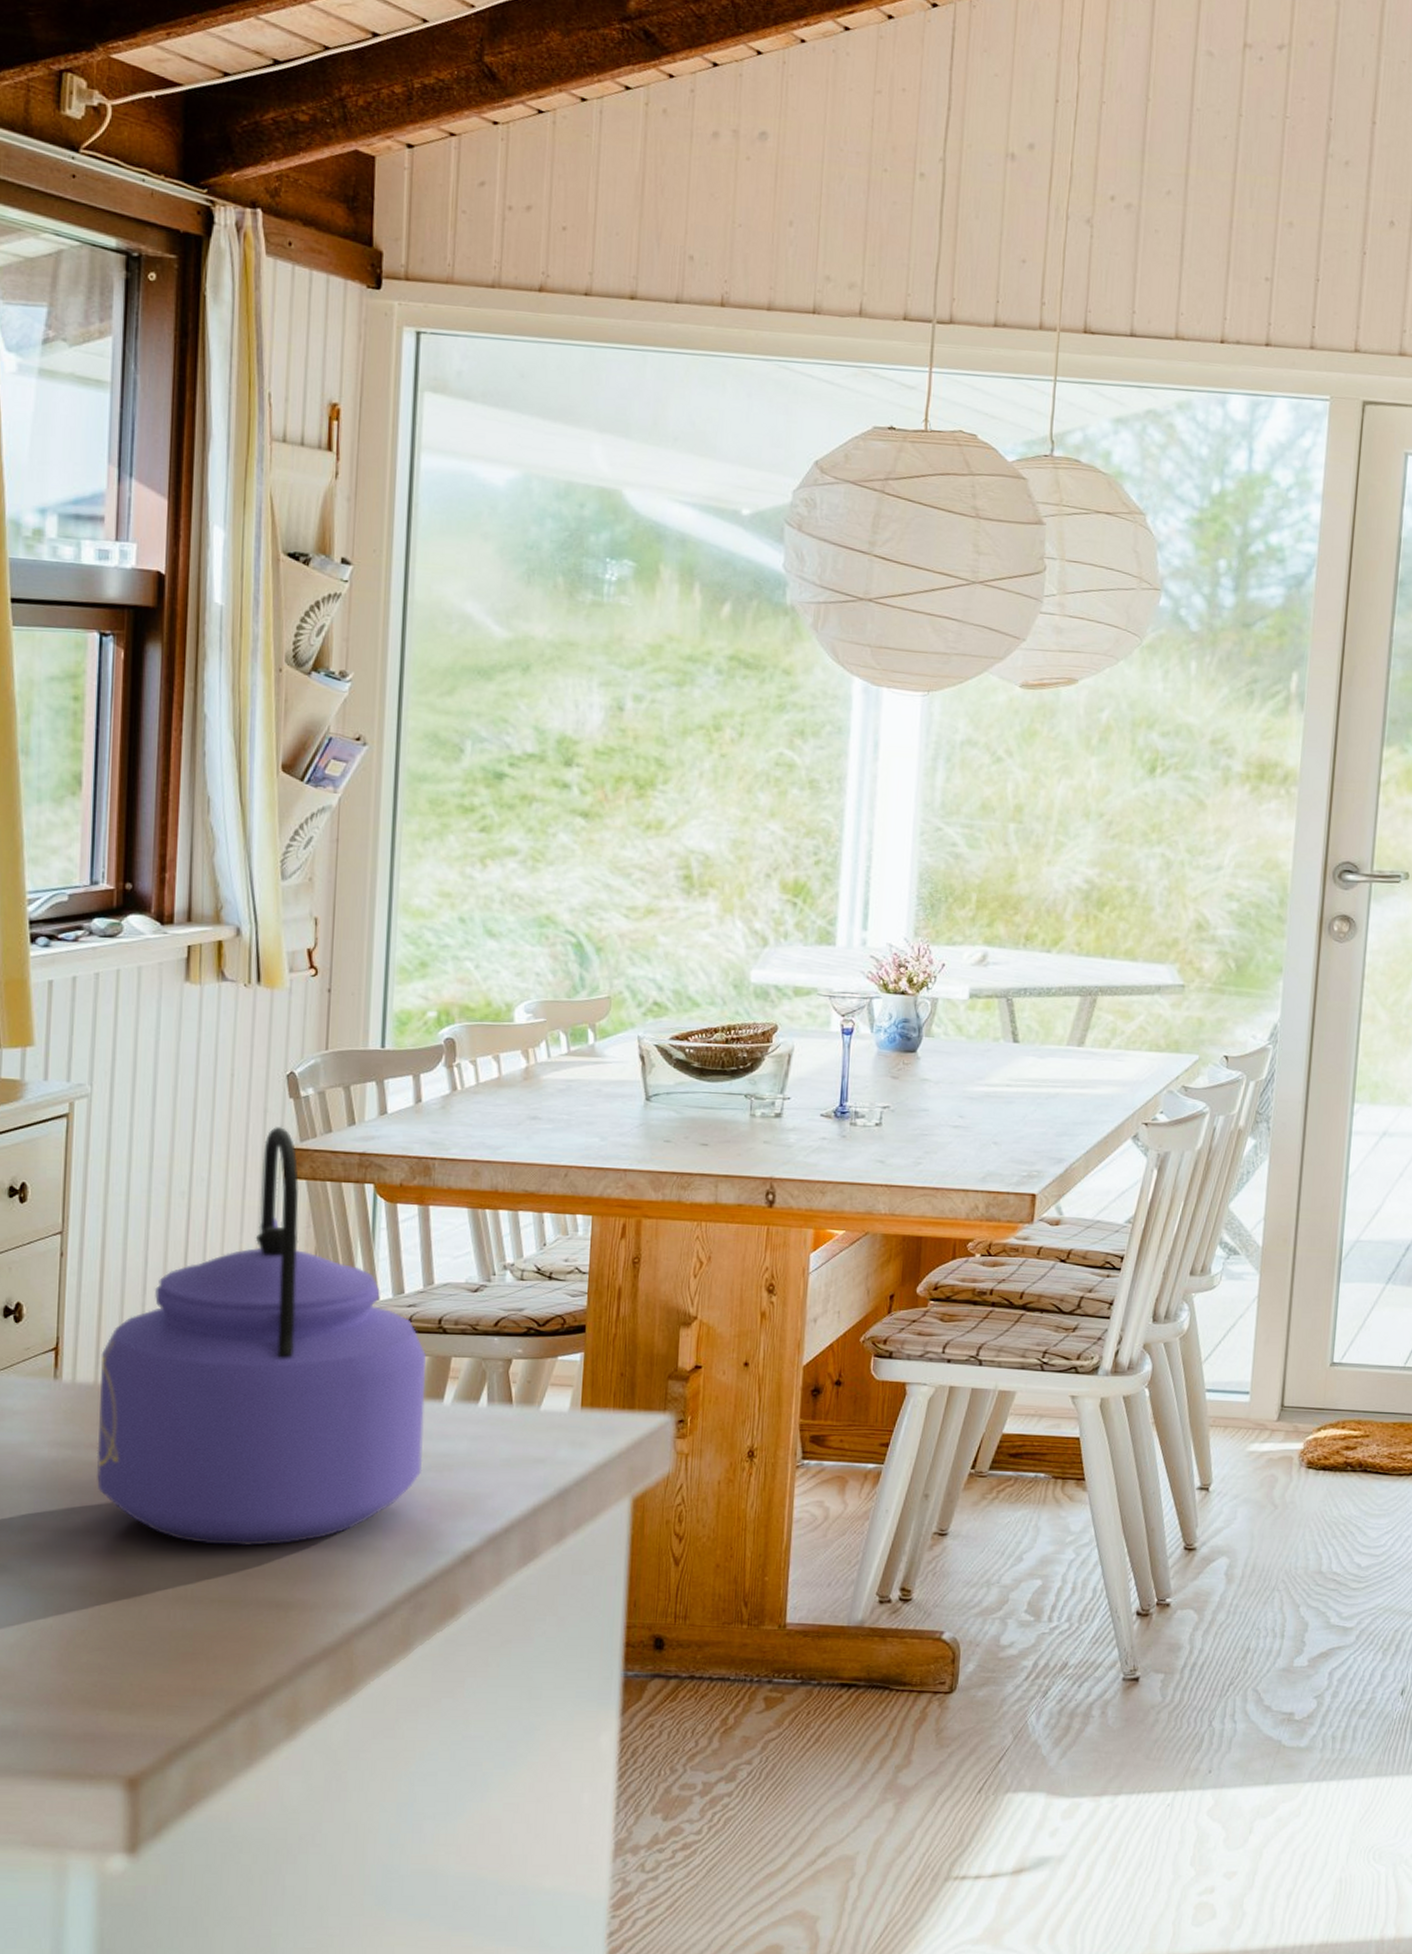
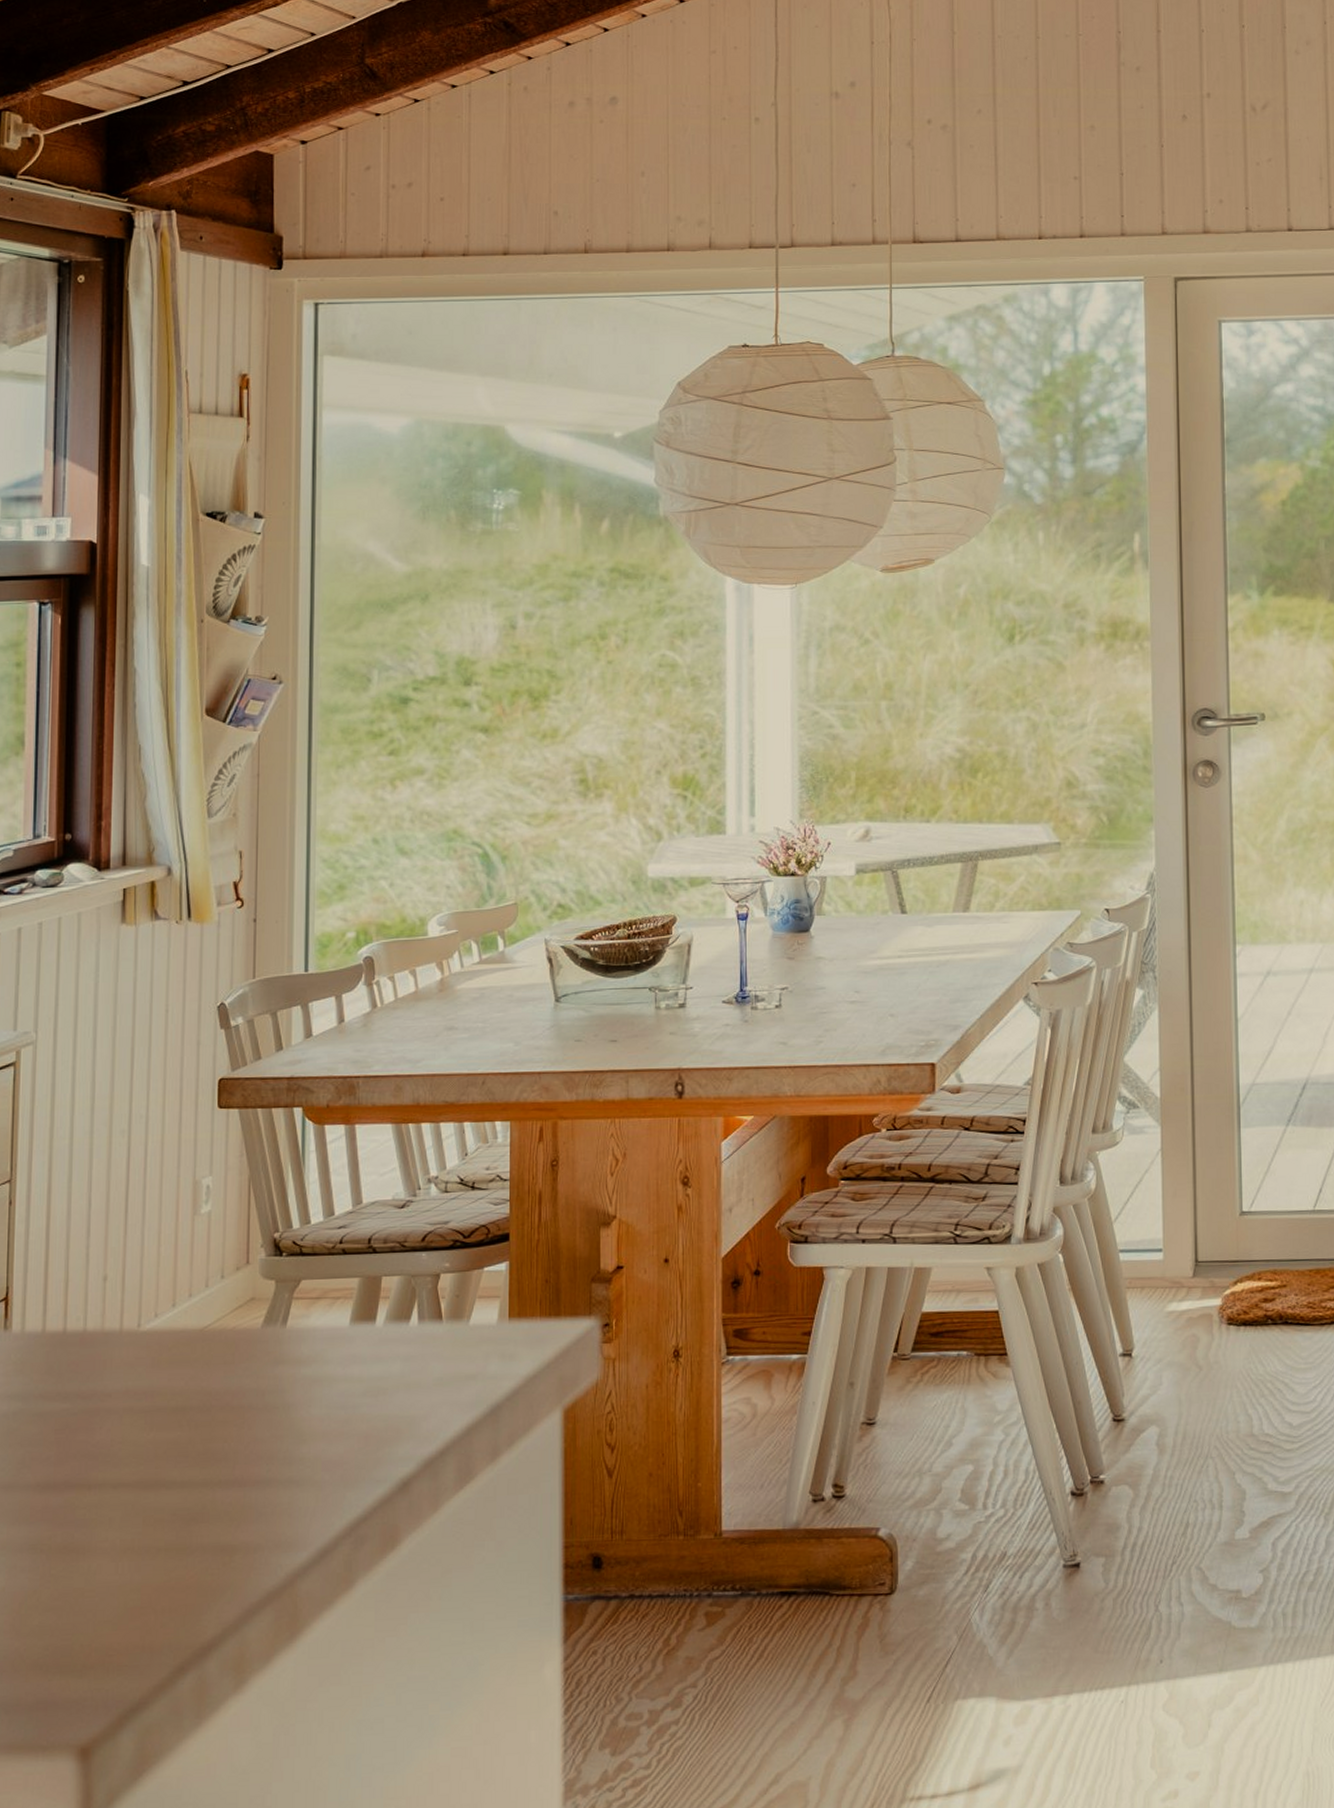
kettle: present [96,1127,427,1546] -> none [45,1058,358,1491]

